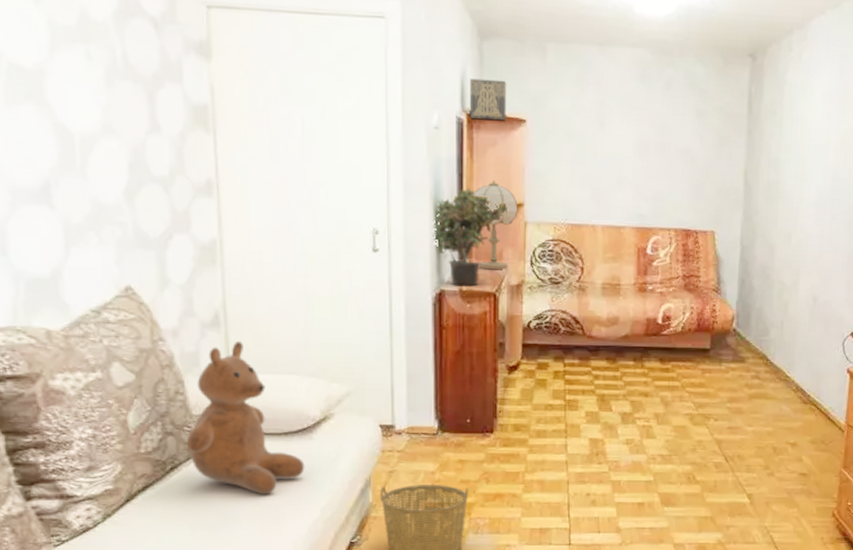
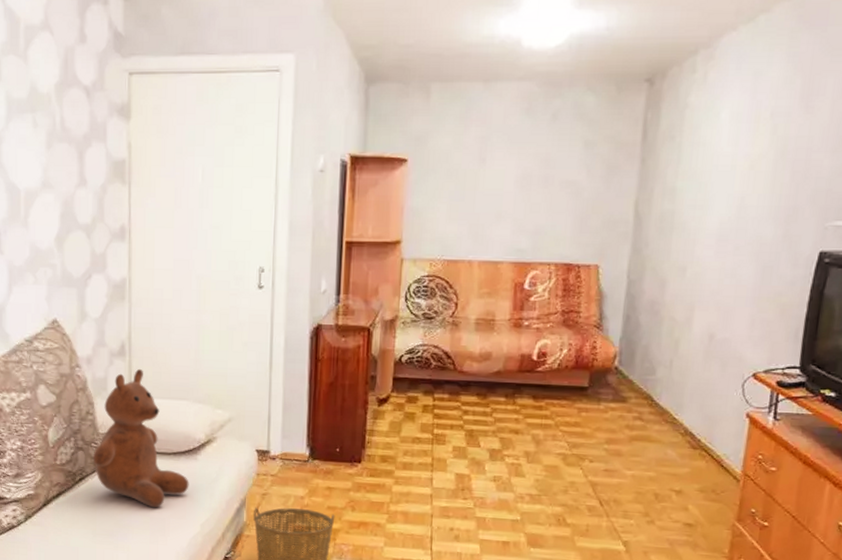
potted plant: present [433,188,509,287] -> none [313,227,386,322]
decorative box: present [469,78,507,123] -> none [353,122,390,163]
table lamp: present [472,180,518,270] -> none [352,219,396,306]

